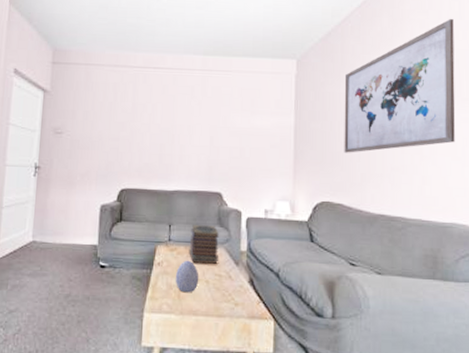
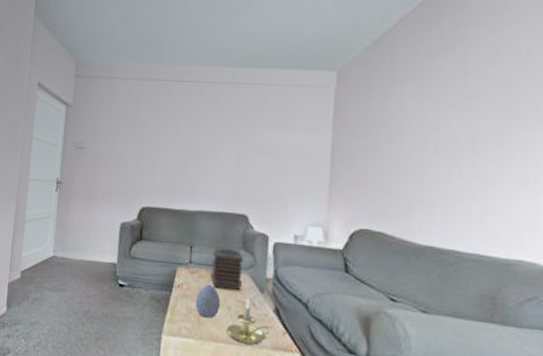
candle holder: none [205,271,248,315] -> present [226,298,273,345]
wall art: present [344,18,455,153] -> none [388,20,533,177]

